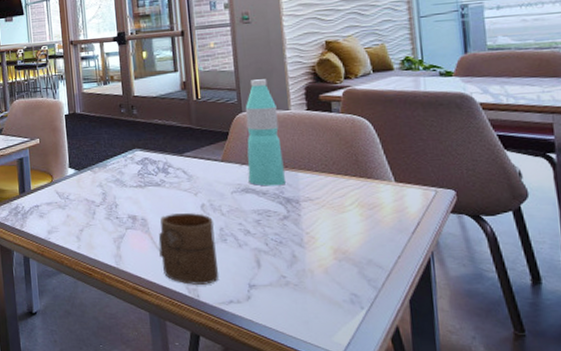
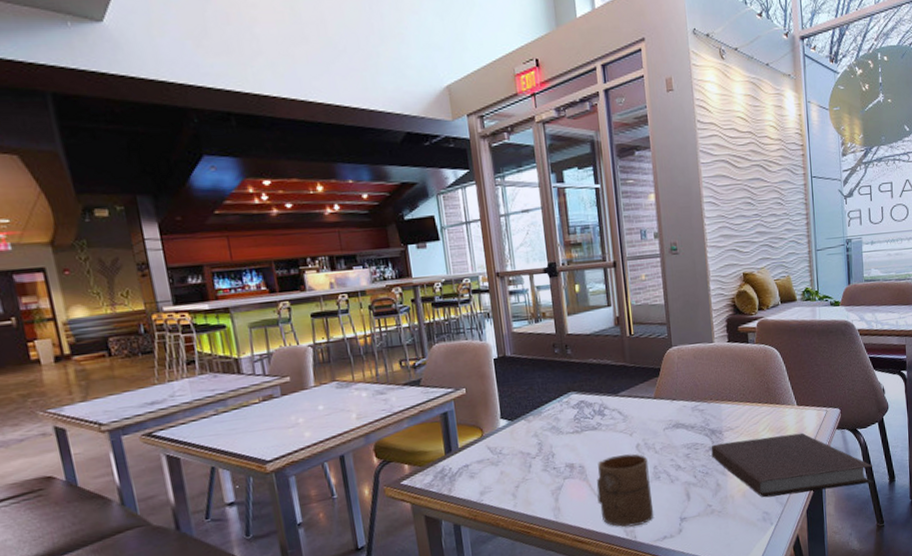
water bottle: present [245,79,285,186] -> none [674,312,710,420]
notebook: none [285,212,508,282] -> present [711,432,874,498]

